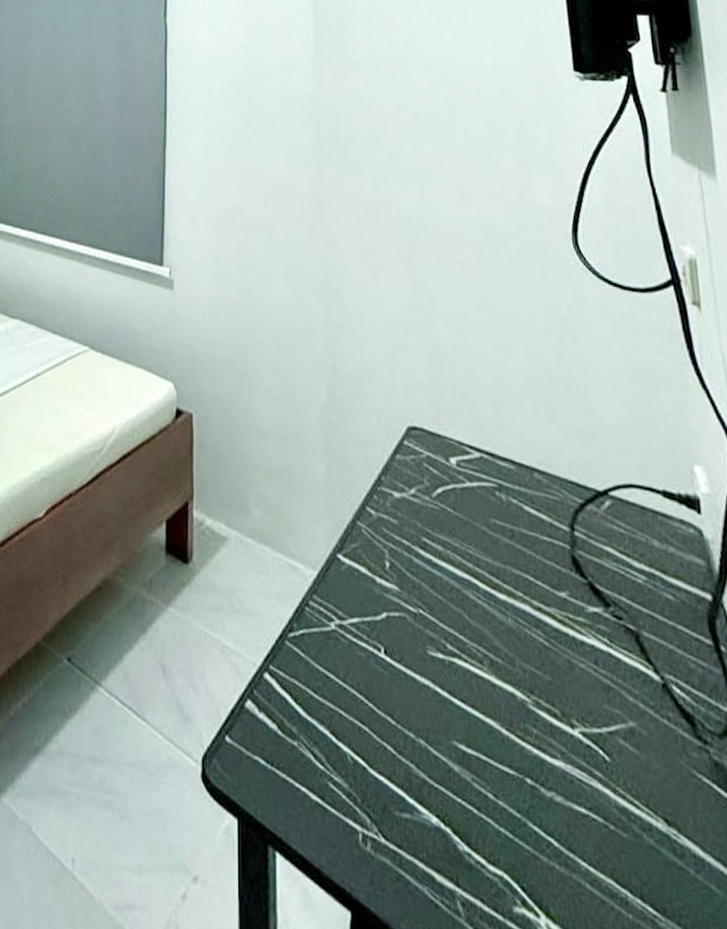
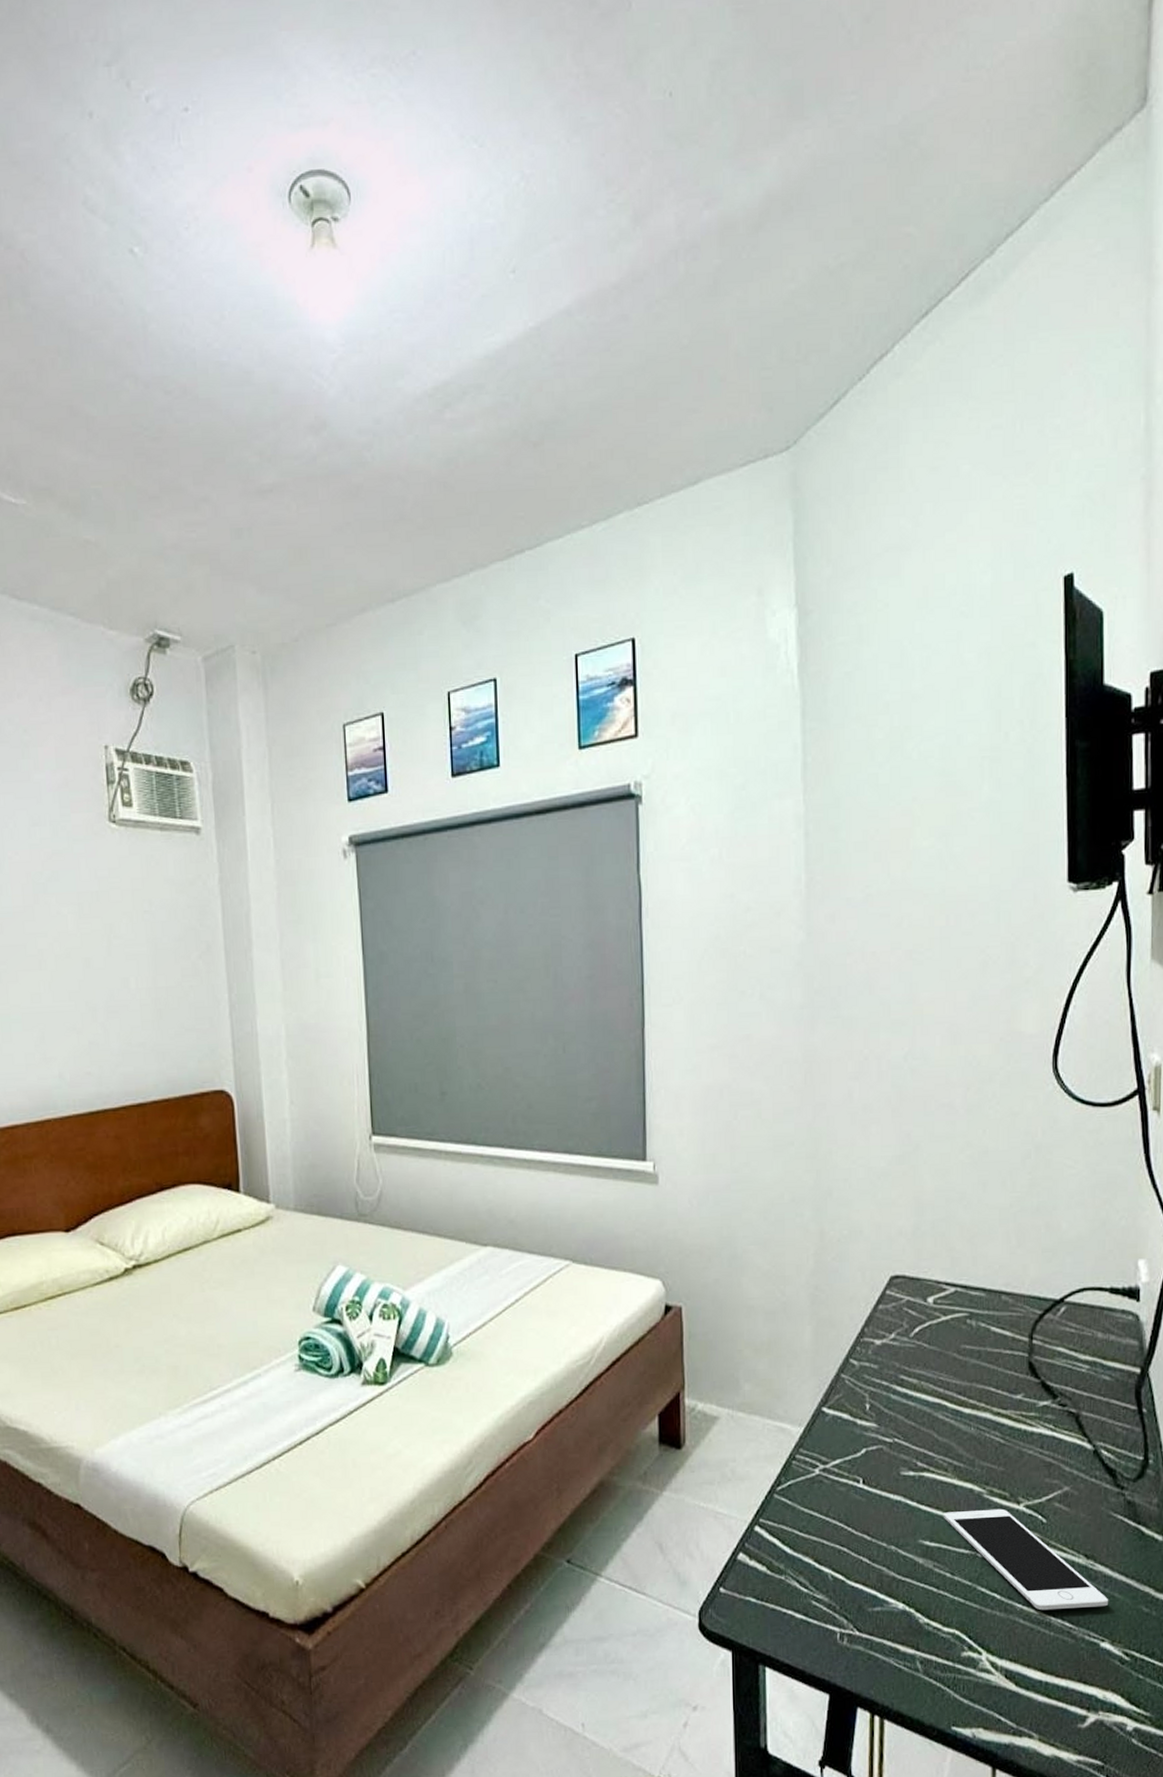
cell phone: none [481,714,704,900] -> present [944,1508,1109,1611]

